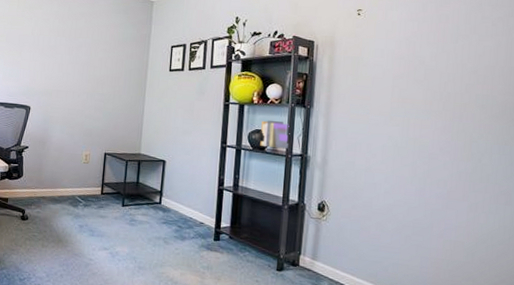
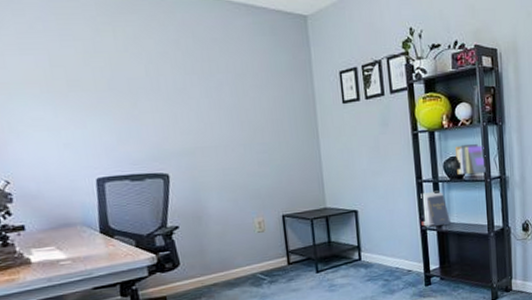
books: none [219,156,247,189] -> present [420,190,451,227]

